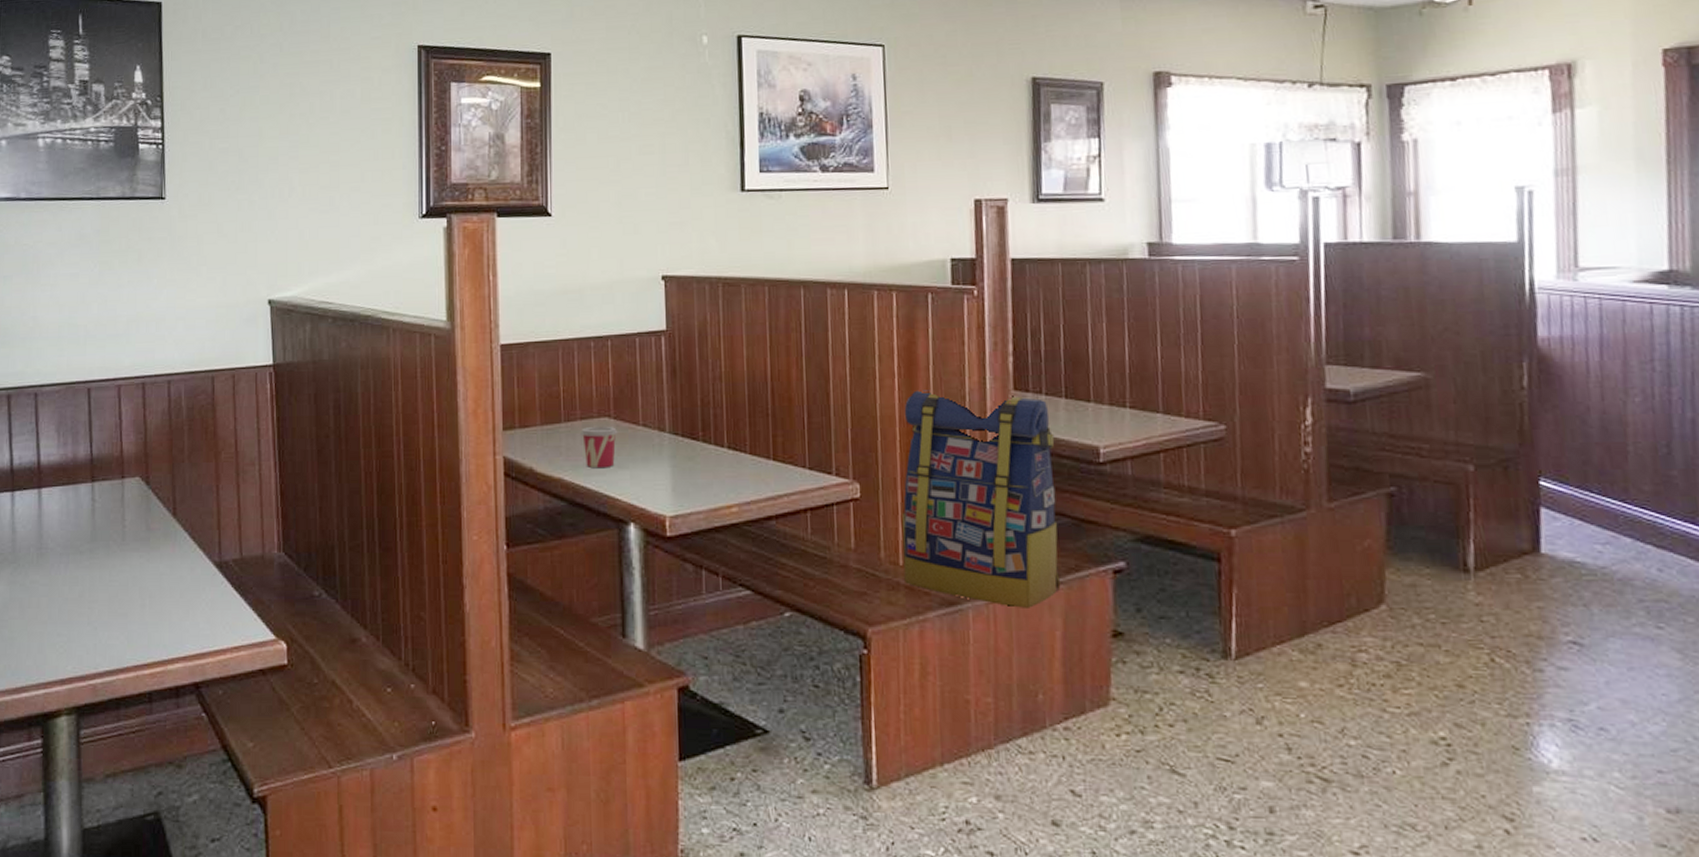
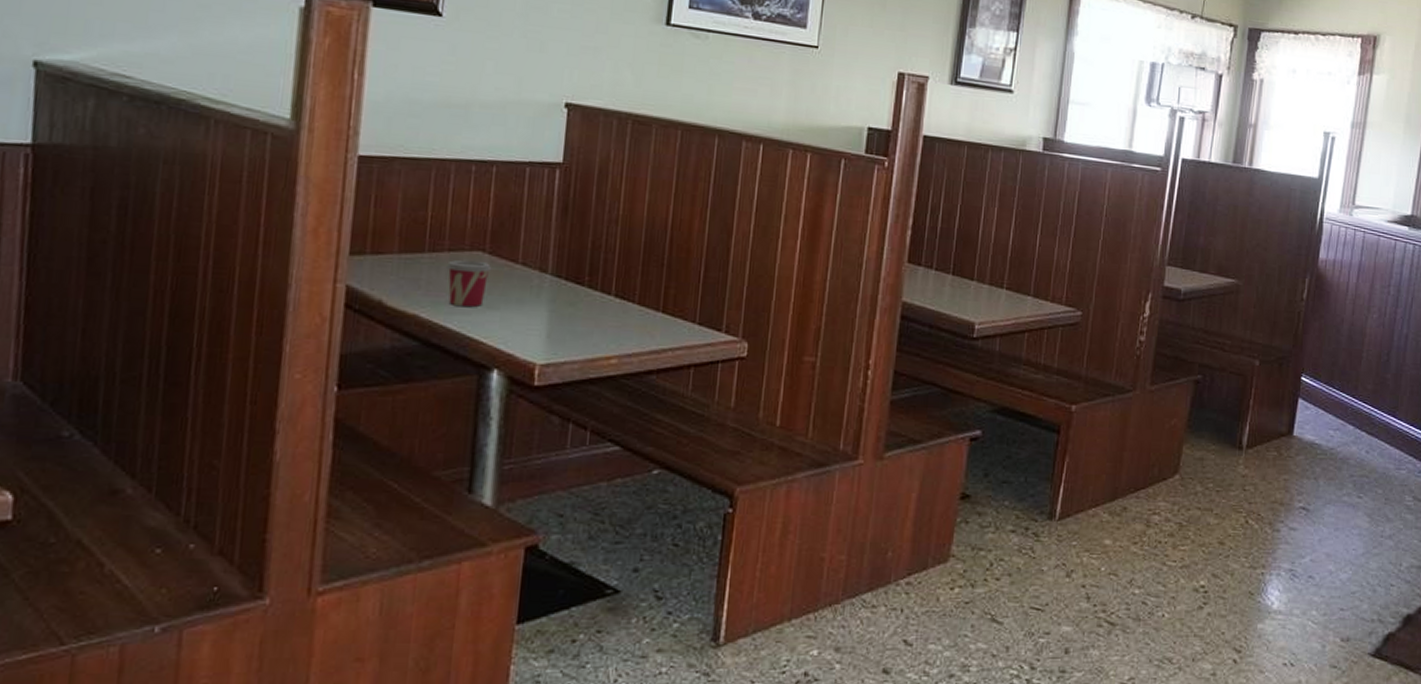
backpack: present [902,390,1061,610] -> none [779,254,938,472]

